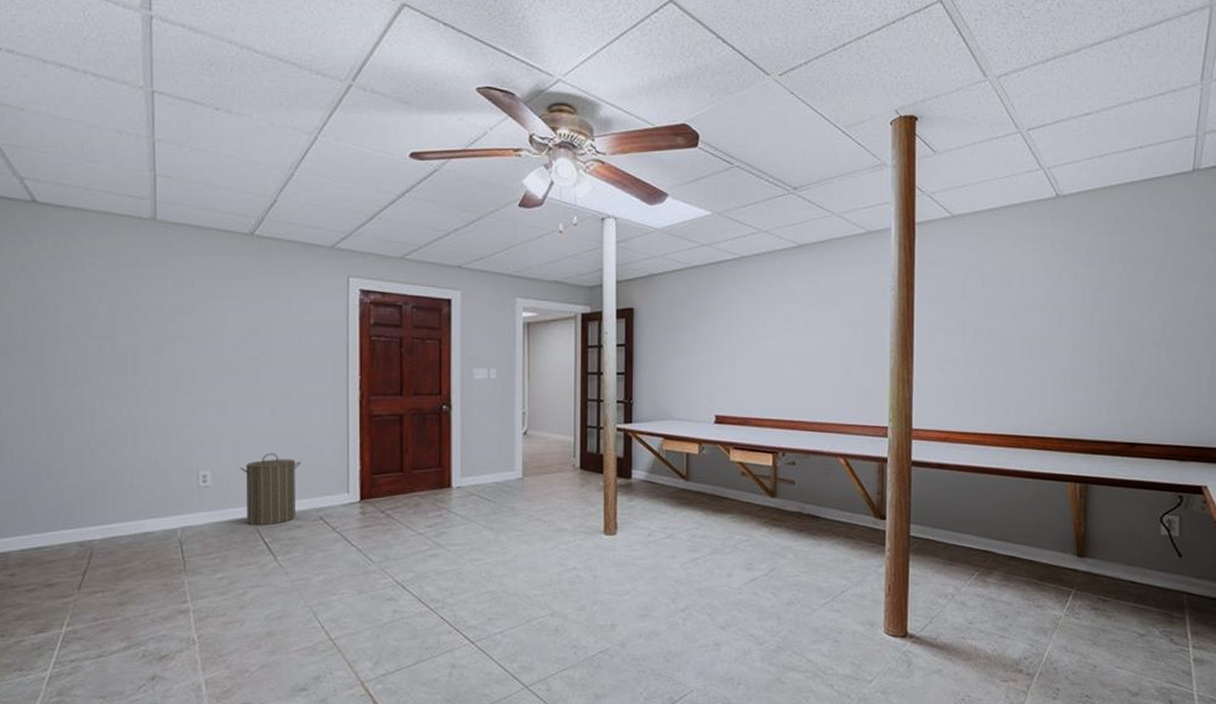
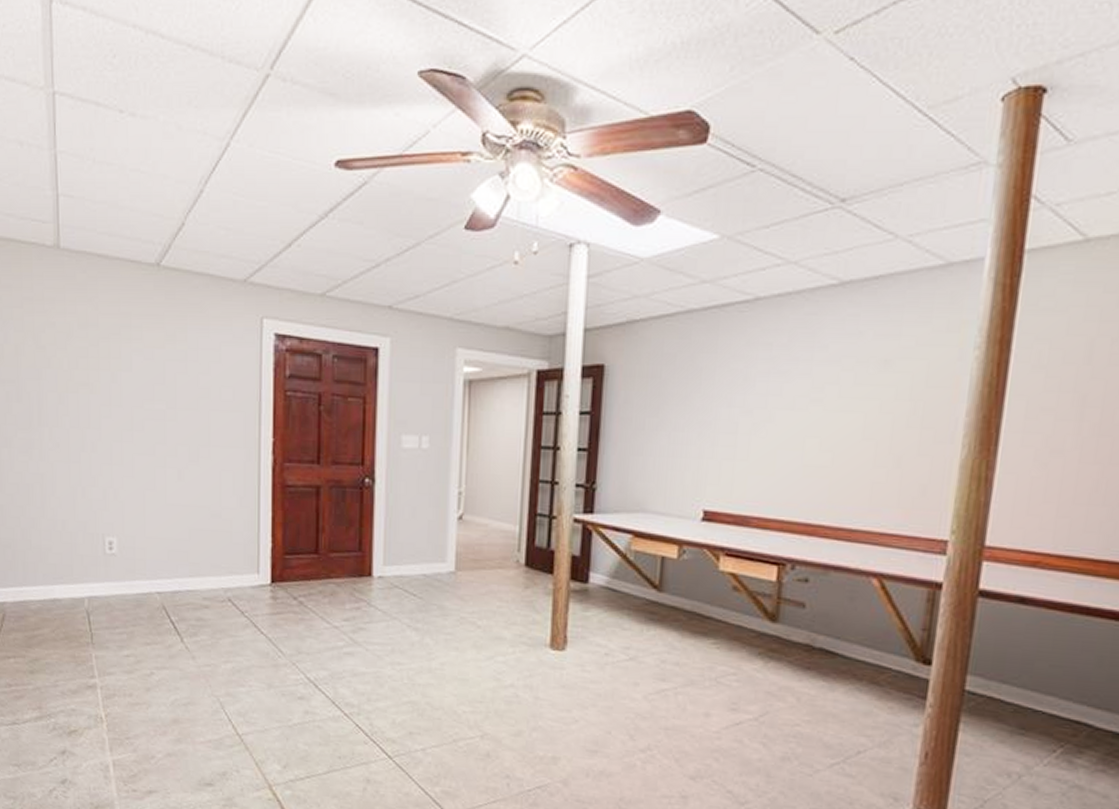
laundry hamper: present [240,453,301,526] -> none [146,521,209,603]

